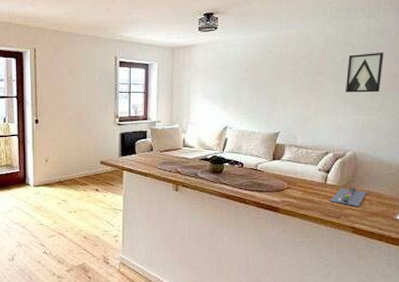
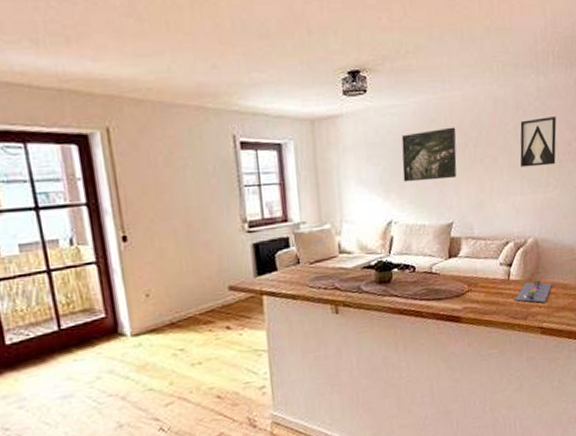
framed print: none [240,57,289,98] -> present [401,127,457,183]

